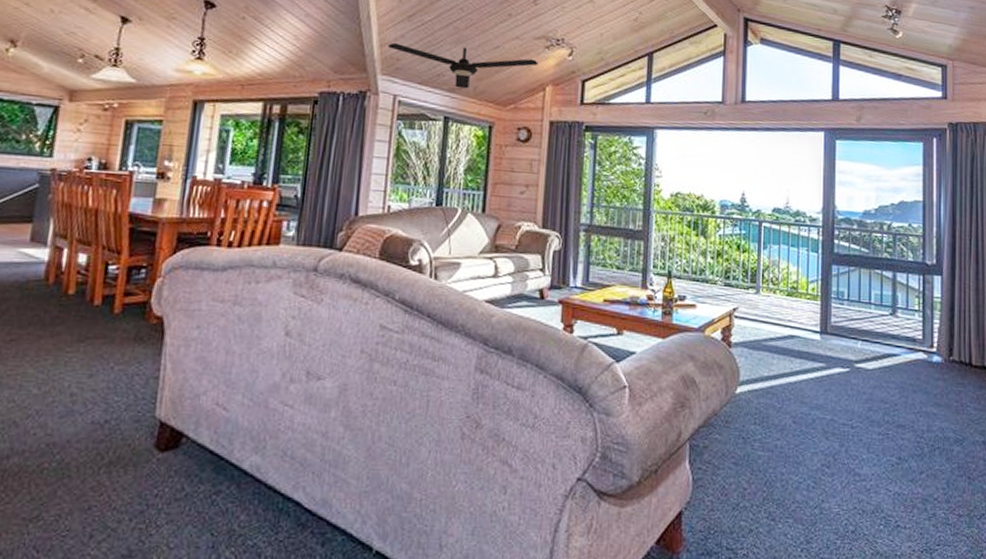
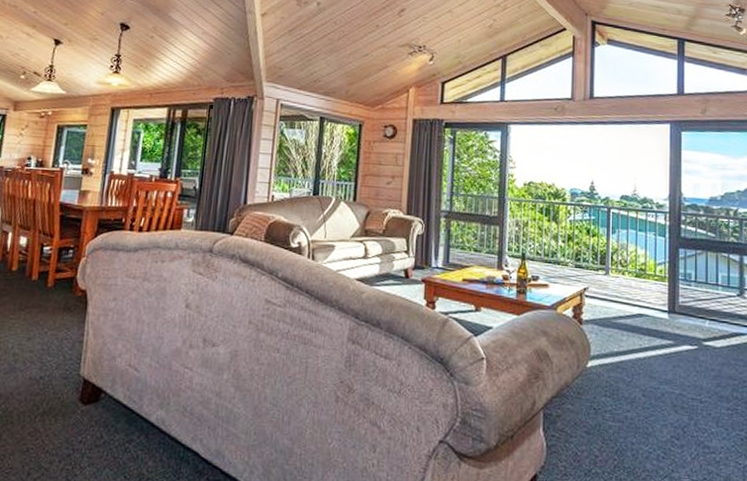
ceiling fan: present [387,42,538,89] -> none [271,53,403,92]

